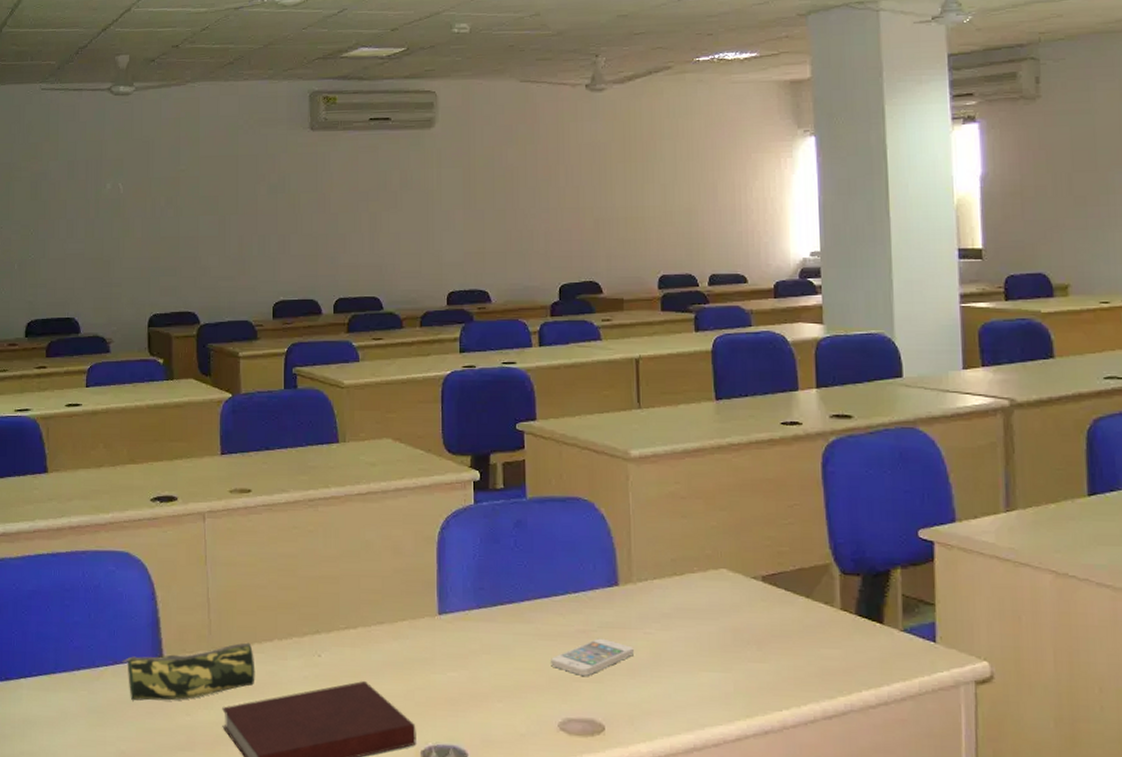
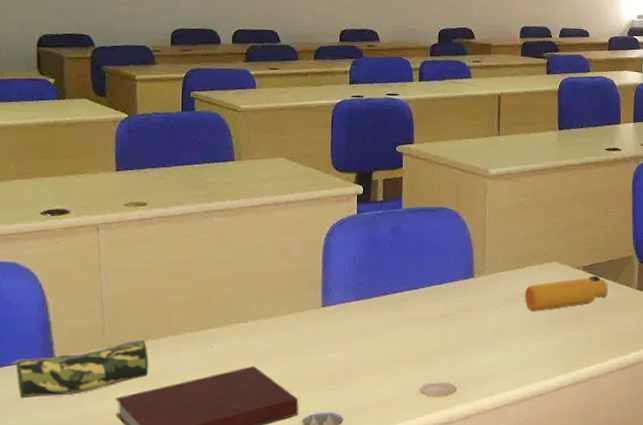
smartphone: present [551,638,634,676] -> none [416,319,483,350]
water bottle: none [685,588,800,633] -> present [524,275,609,311]

